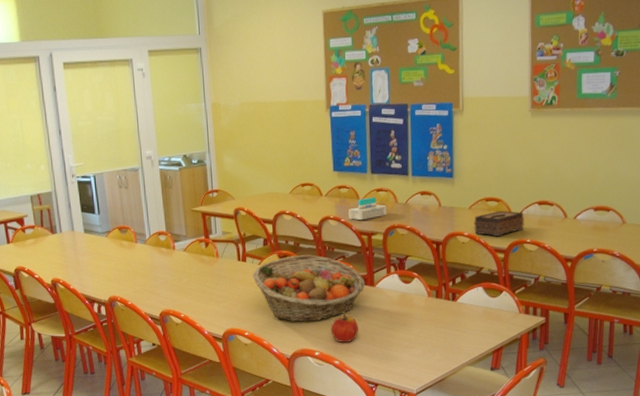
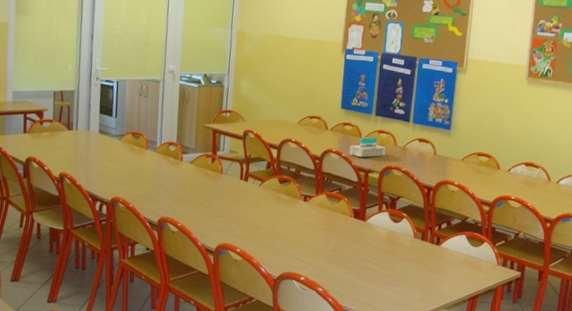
fruit basket: present [253,254,365,322] -> none [252,182,357,247]
apple: present [330,314,358,343] -> none [318,244,345,272]
tissue box: present [474,210,524,236] -> none [464,166,511,190]

